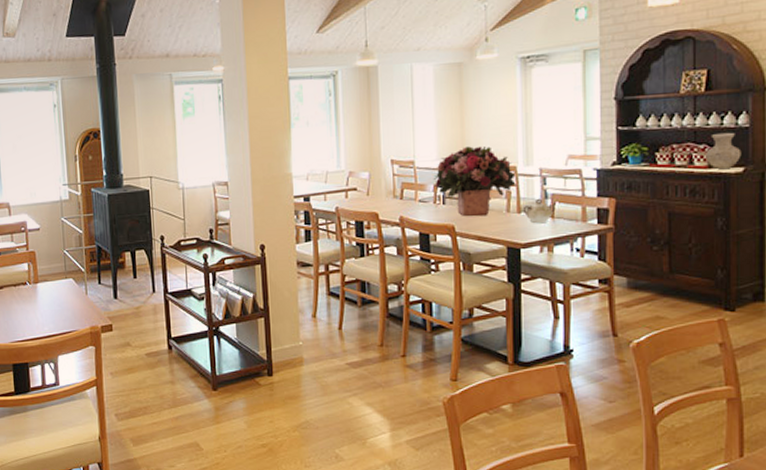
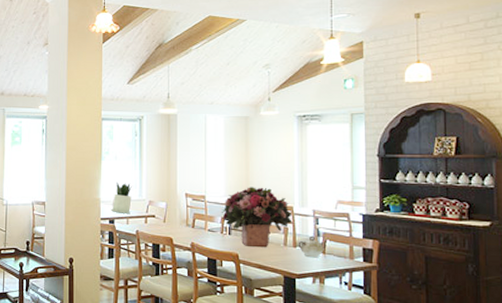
planter: none [304,152,329,189] -> present [110,182,132,214]
vase: present [706,132,741,170] -> none [457,191,488,223]

